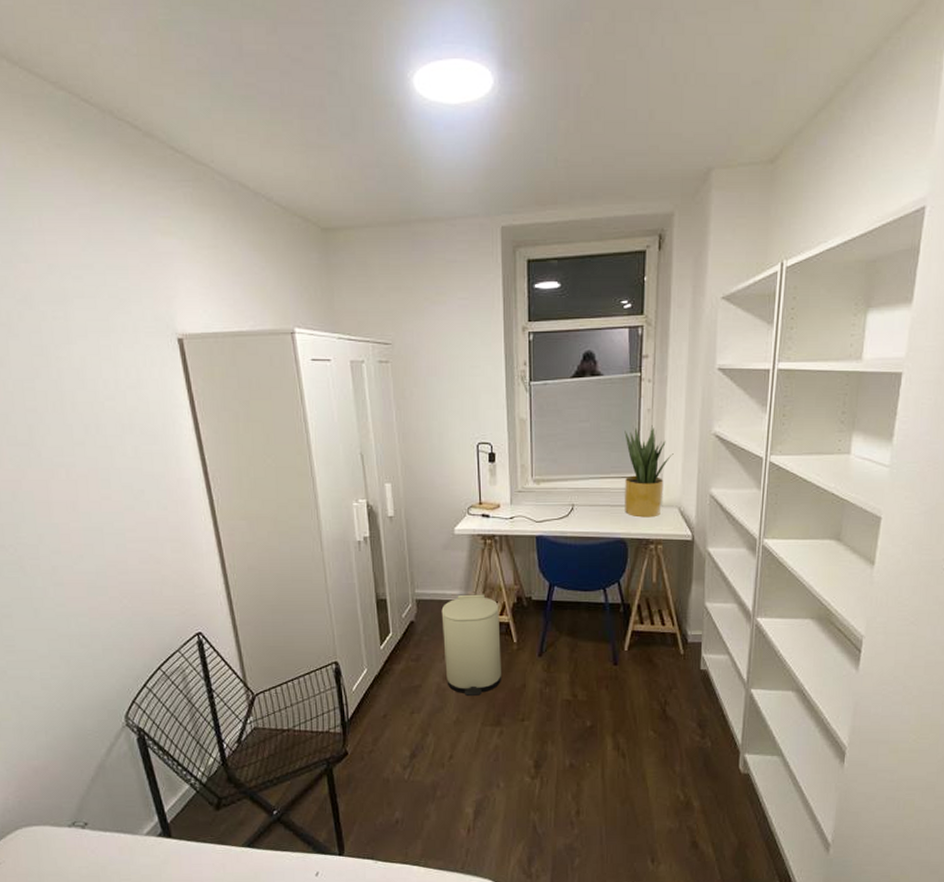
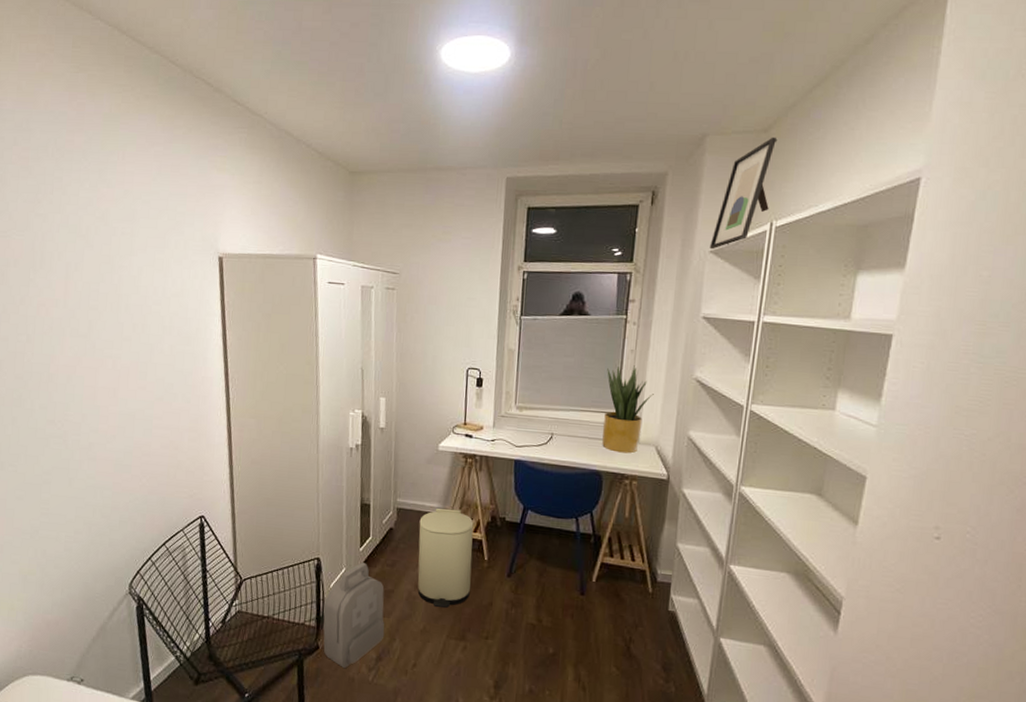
backpack: none [347,660,417,771] -> present [322,562,385,669]
picture frame: none [721,168,785,295] -> present [709,137,778,250]

